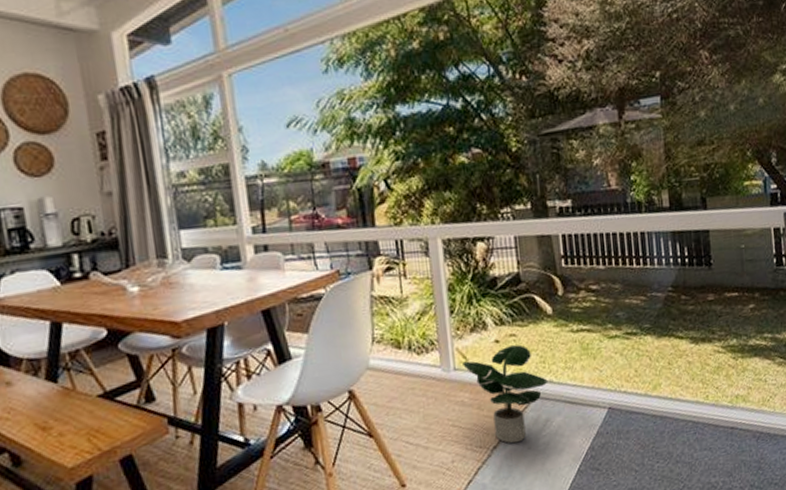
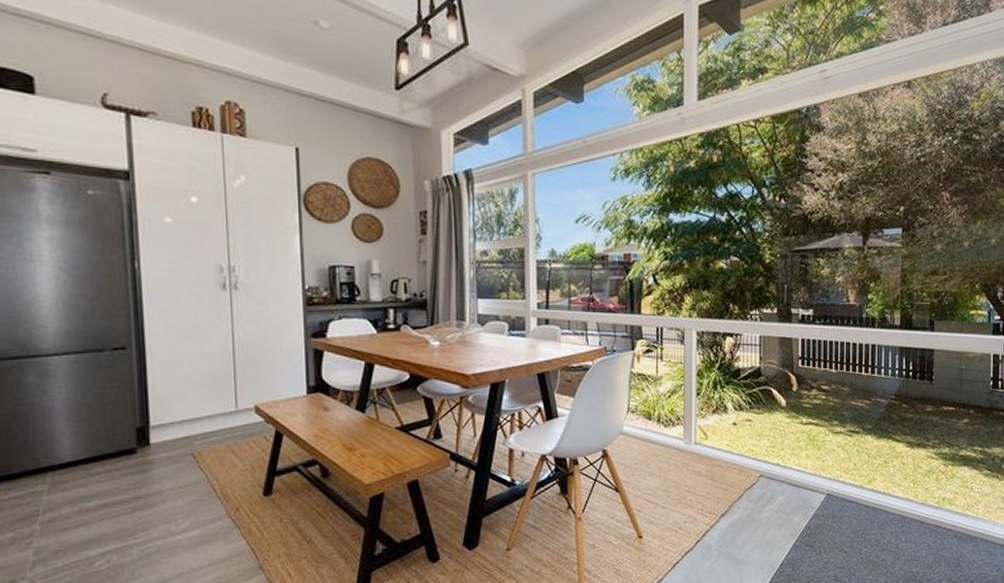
potted plant: present [463,344,548,444] -> none [703,429,776,514]

